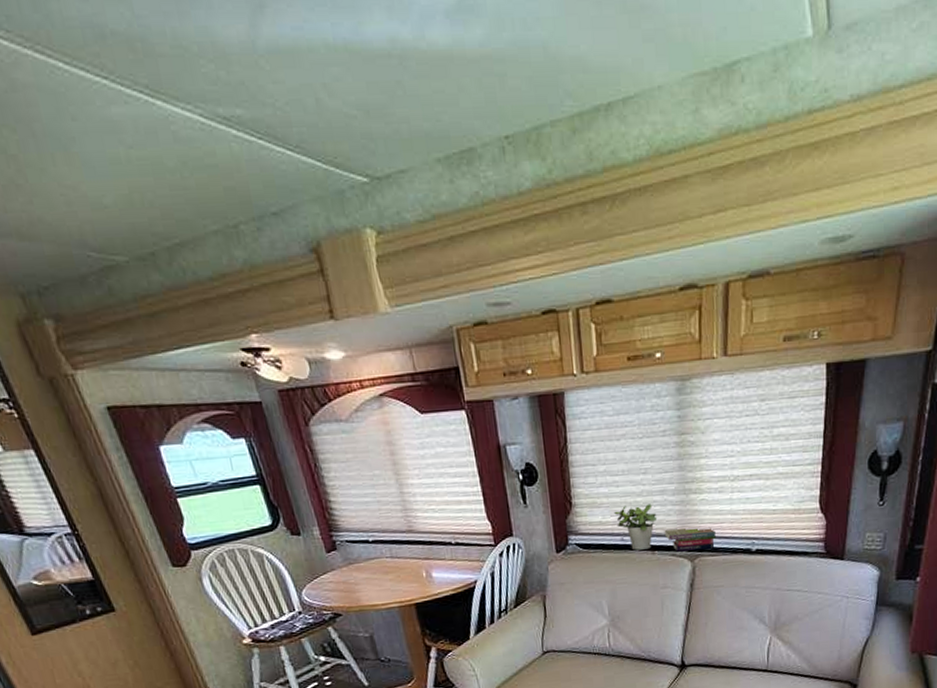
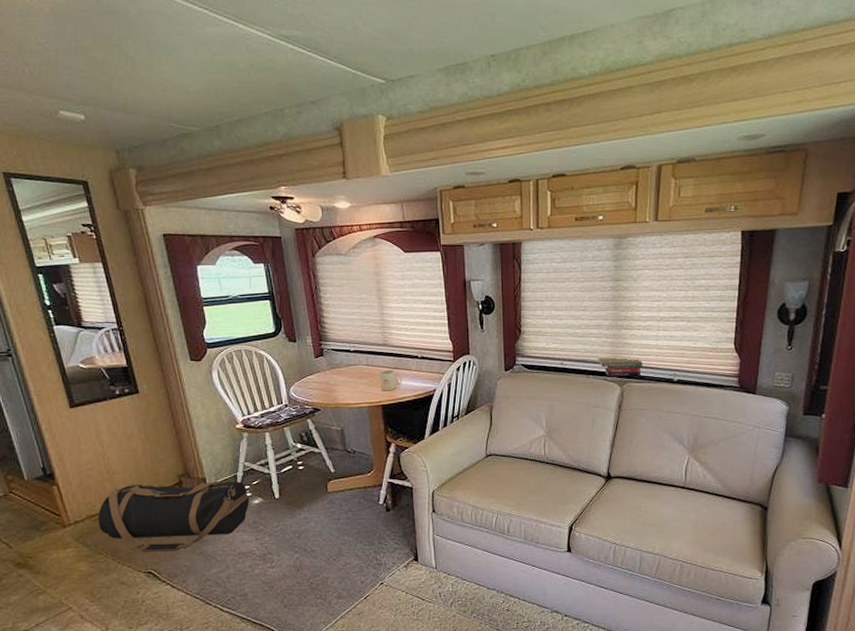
mug: none [408,561,437,587] -> present [380,370,403,391]
potted plant: present [614,503,658,551] -> none [556,335,593,373]

